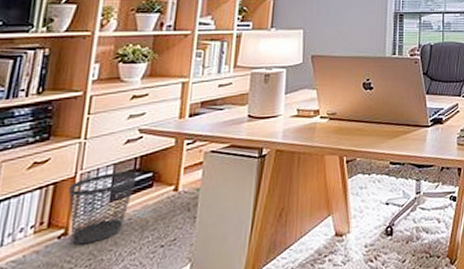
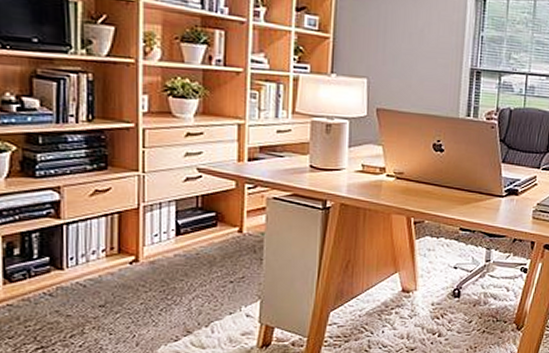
wastebasket: present [68,171,137,245] -> none [134,208,200,272]

